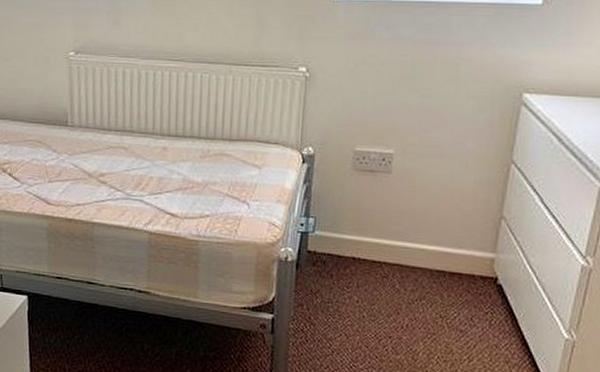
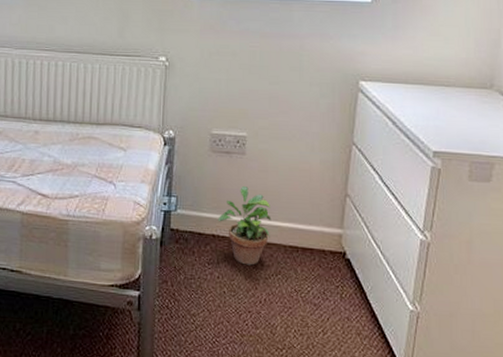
potted plant: none [359,206,418,290] -> present [218,185,271,266]

